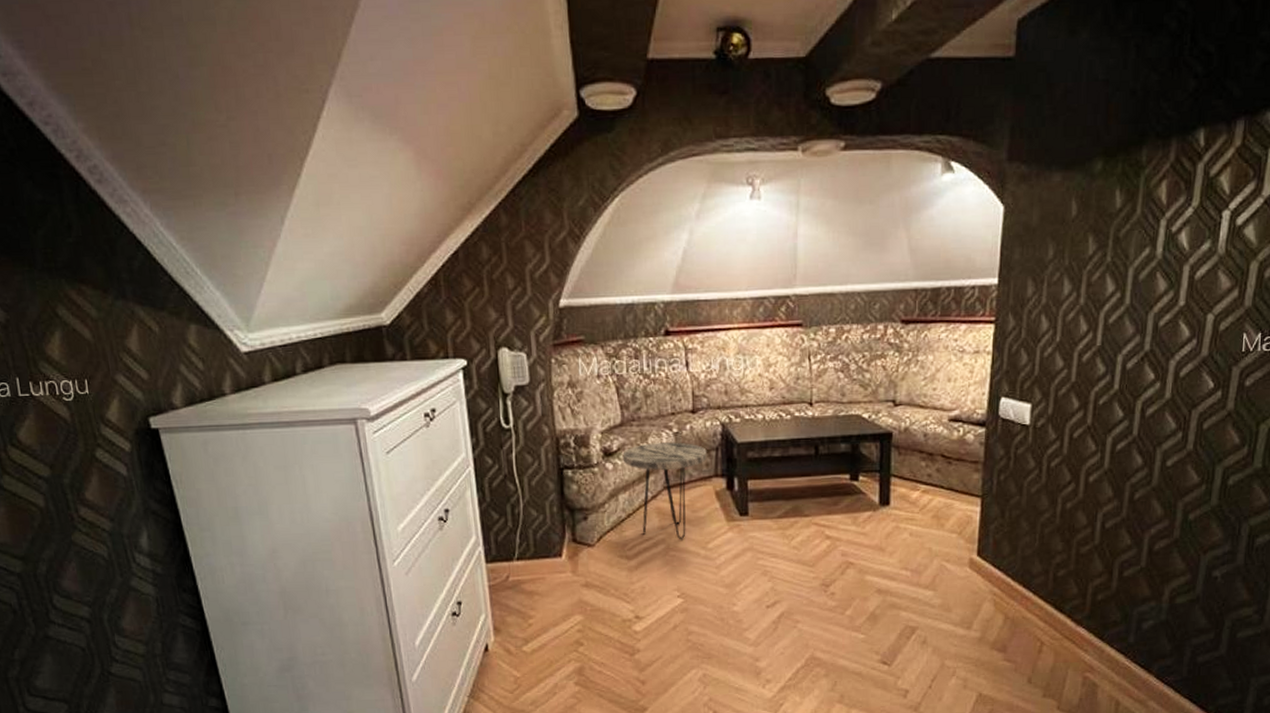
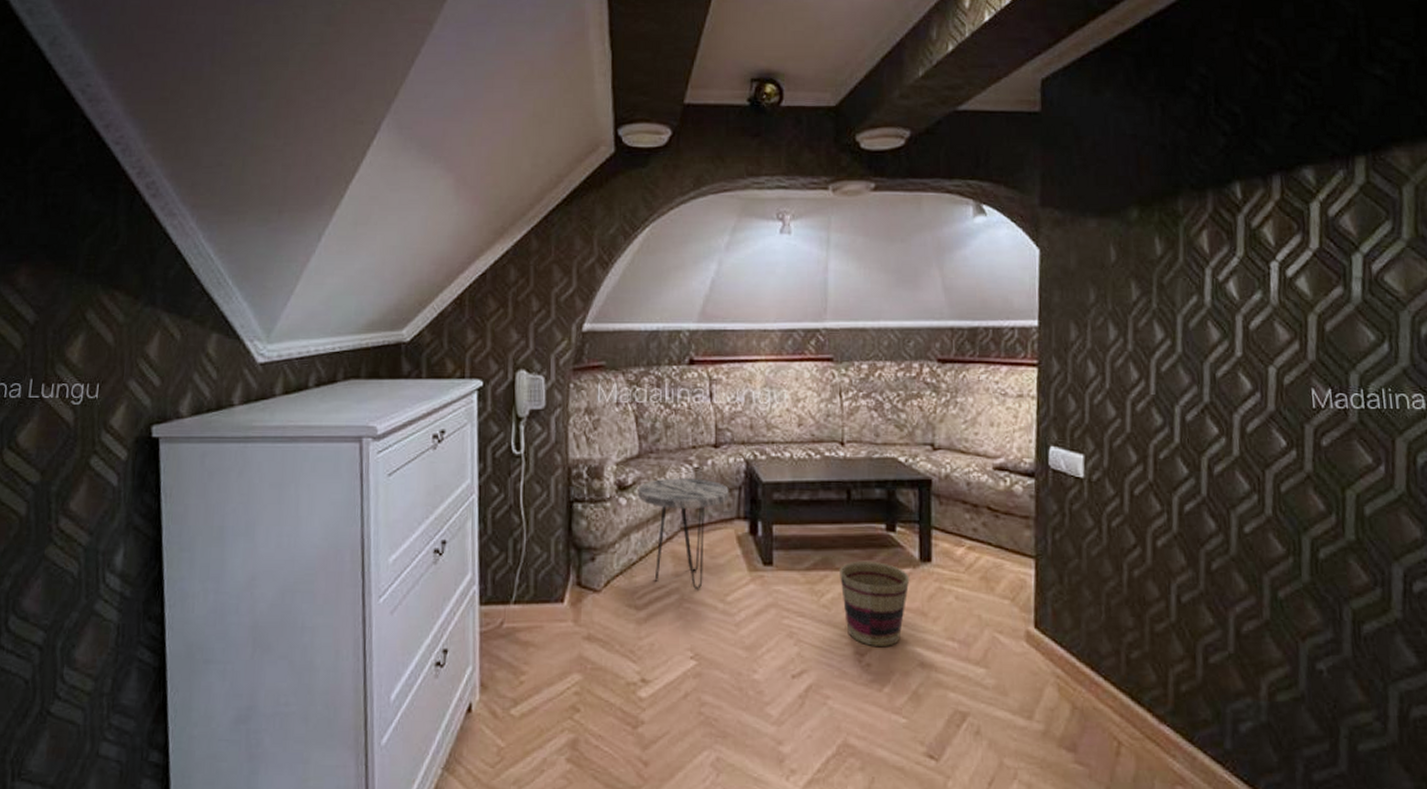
basket: none [808,507,870,578] -> present [840,560,910,646]

